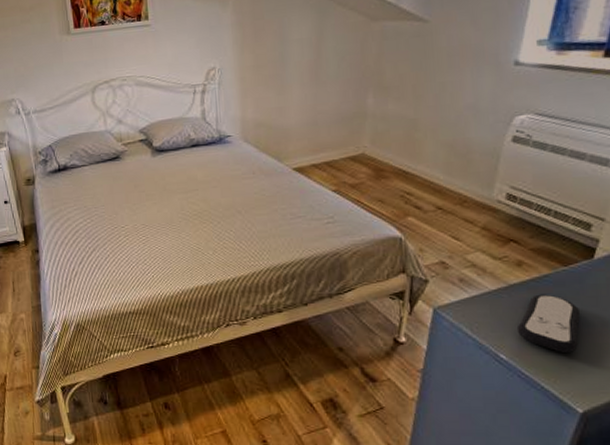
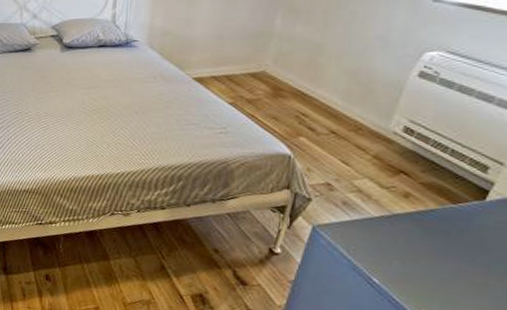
remote control: present [516,294,581,352] -> none [393,227,463,287]

